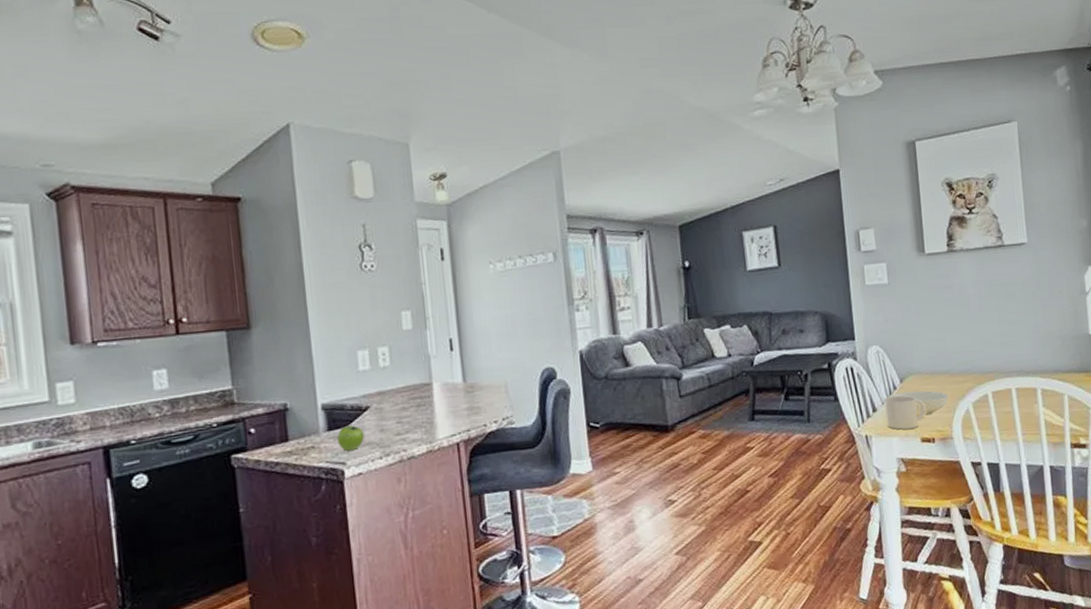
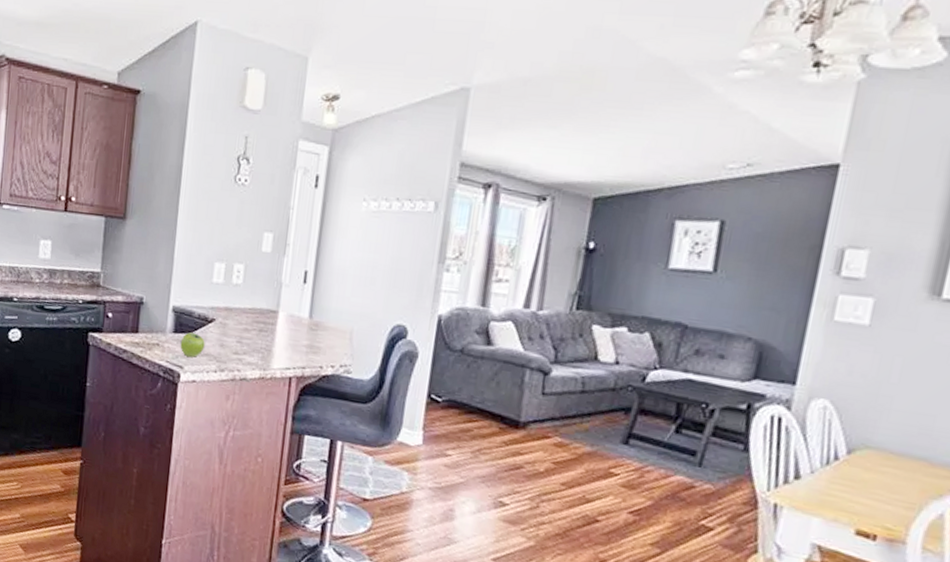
mug: present [884,395,926,430] -> none [809,466,877,515]
bowl: present [891,390,948,416] -> none [827,465,917,506]

